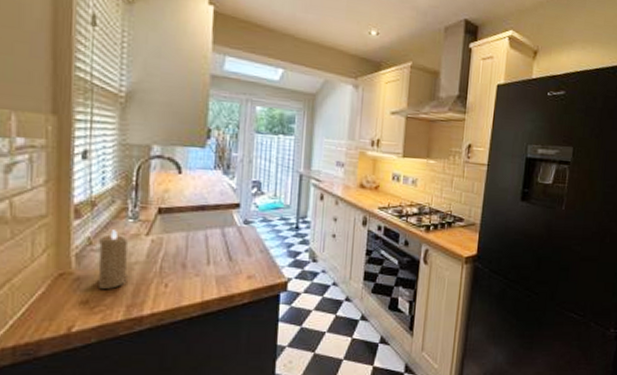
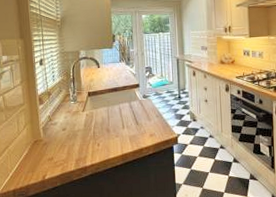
candle: present [97,230,128,289] -> none [55,110,73,149]

